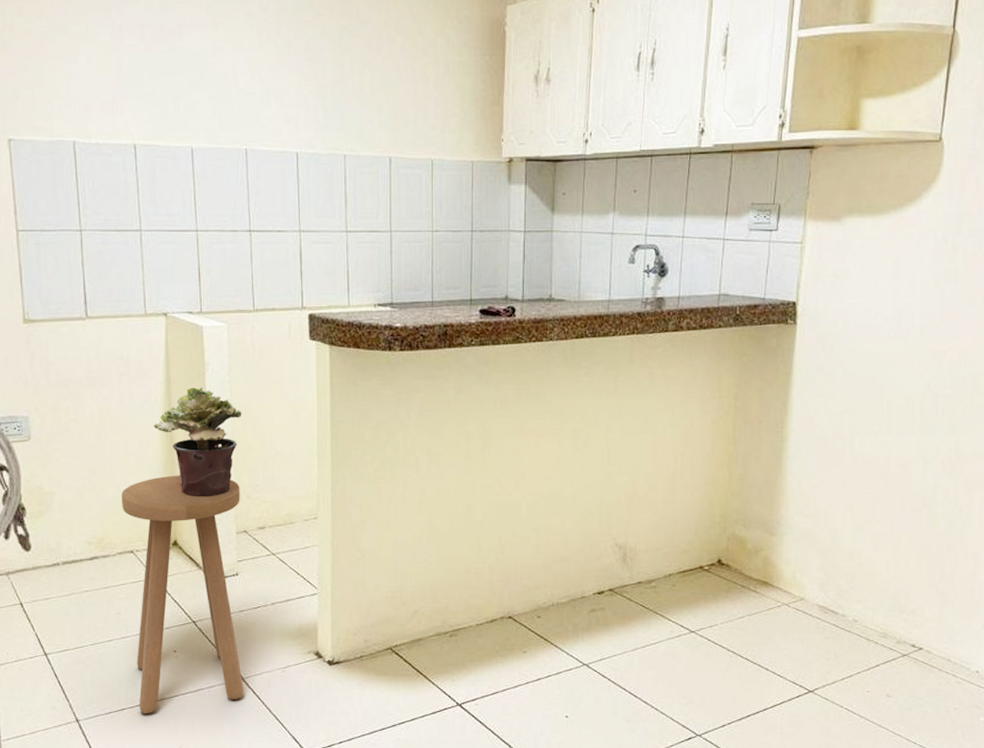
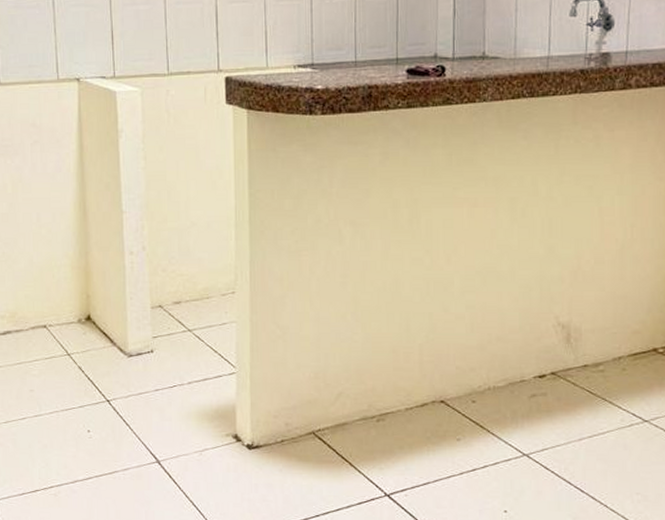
stool: present [122,475,244,713] -> none [34,247,160,496]
potted plant: present [153,387,242,496] -> none [66,155,157,269]

